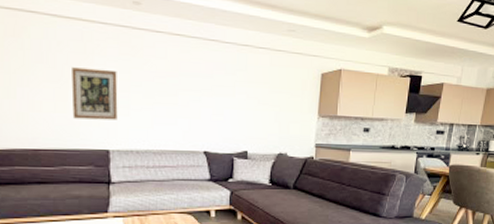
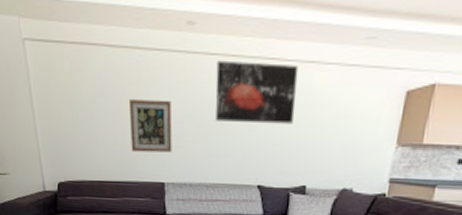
wall art: none [161,37,235,97] -> present [215,60,299,124]

